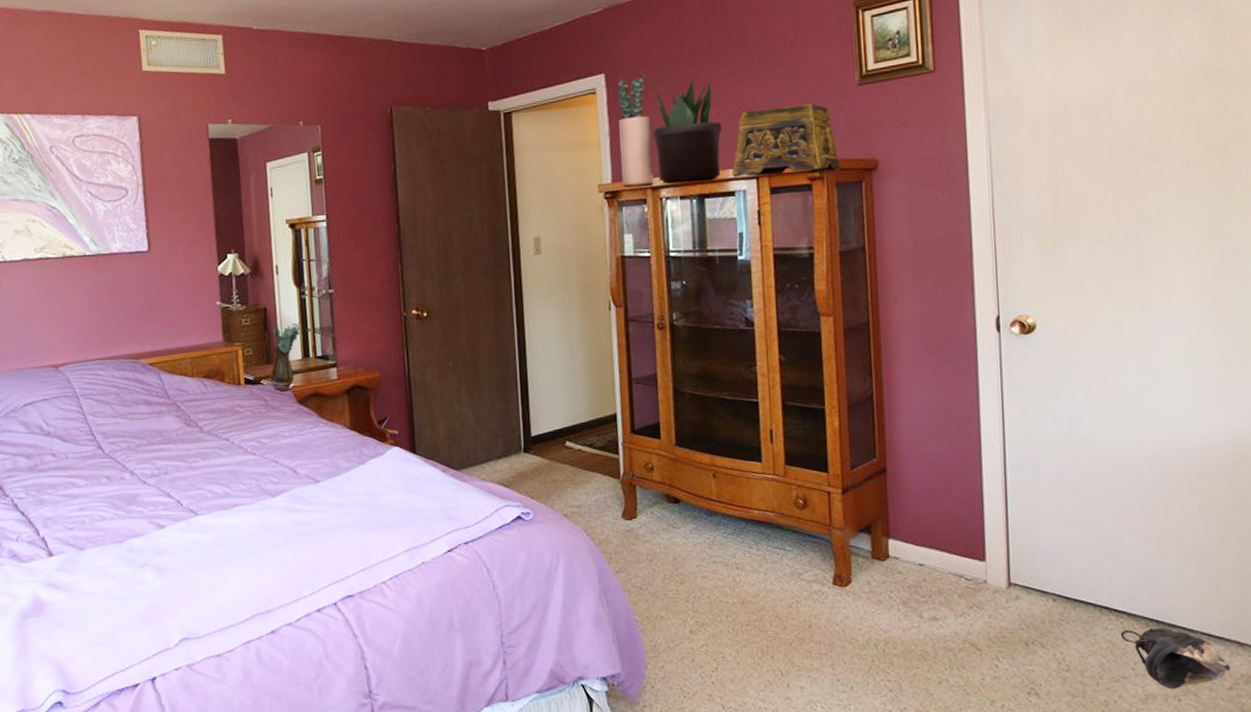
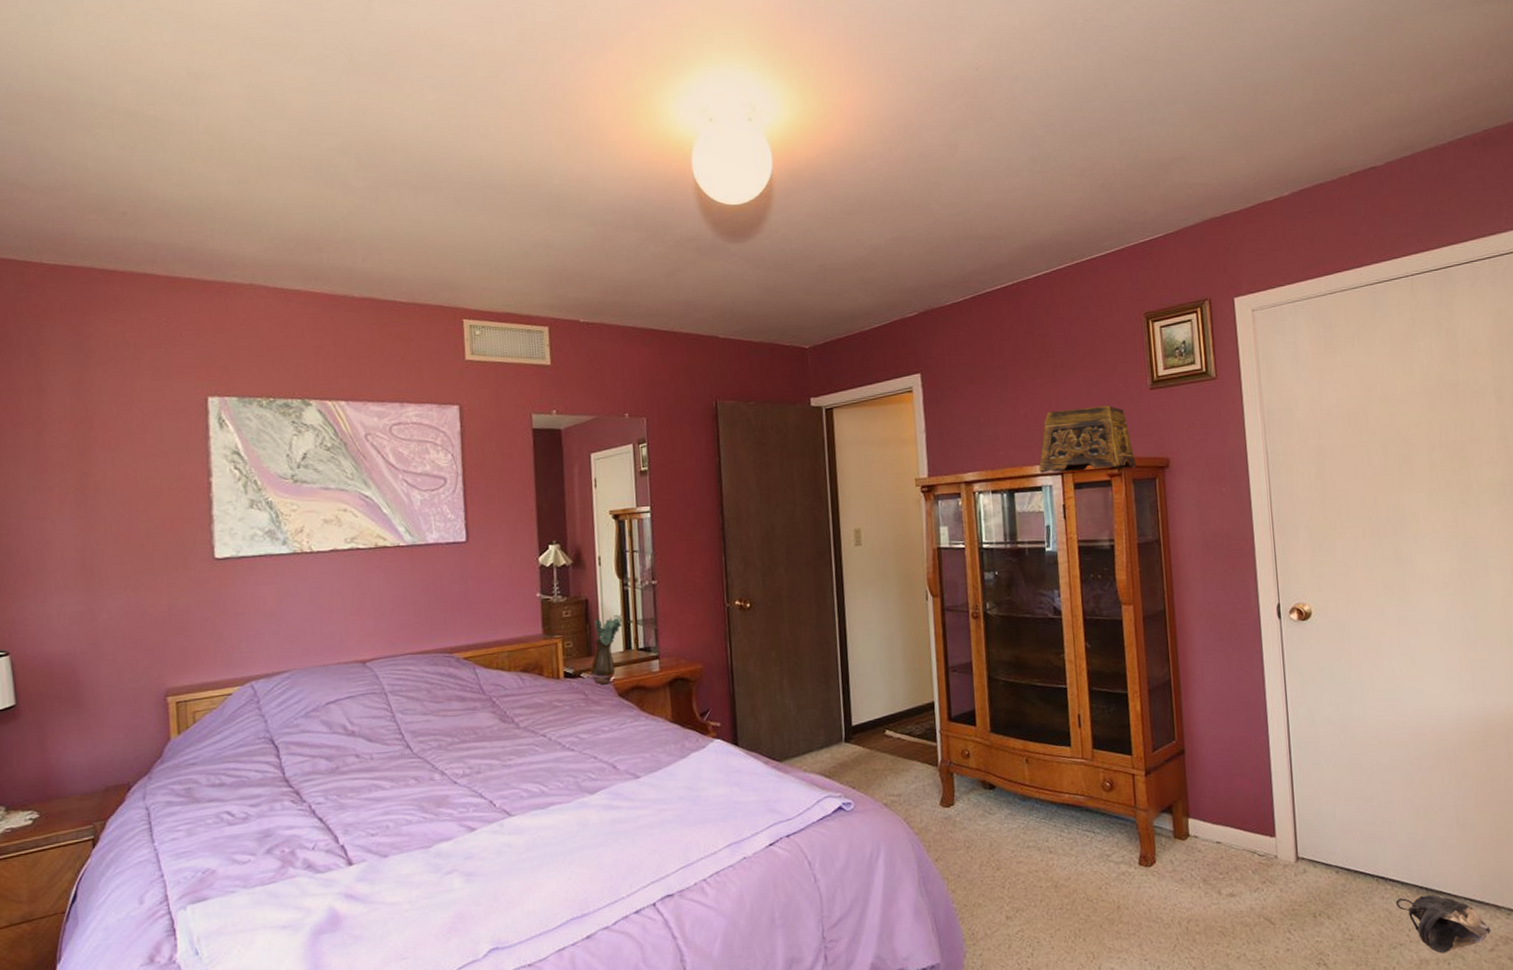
vase: present [618,68,654,188] -> none [933,369,967,482]
planter: present [653,78,722,184] -> none [966,380,1029,479]

